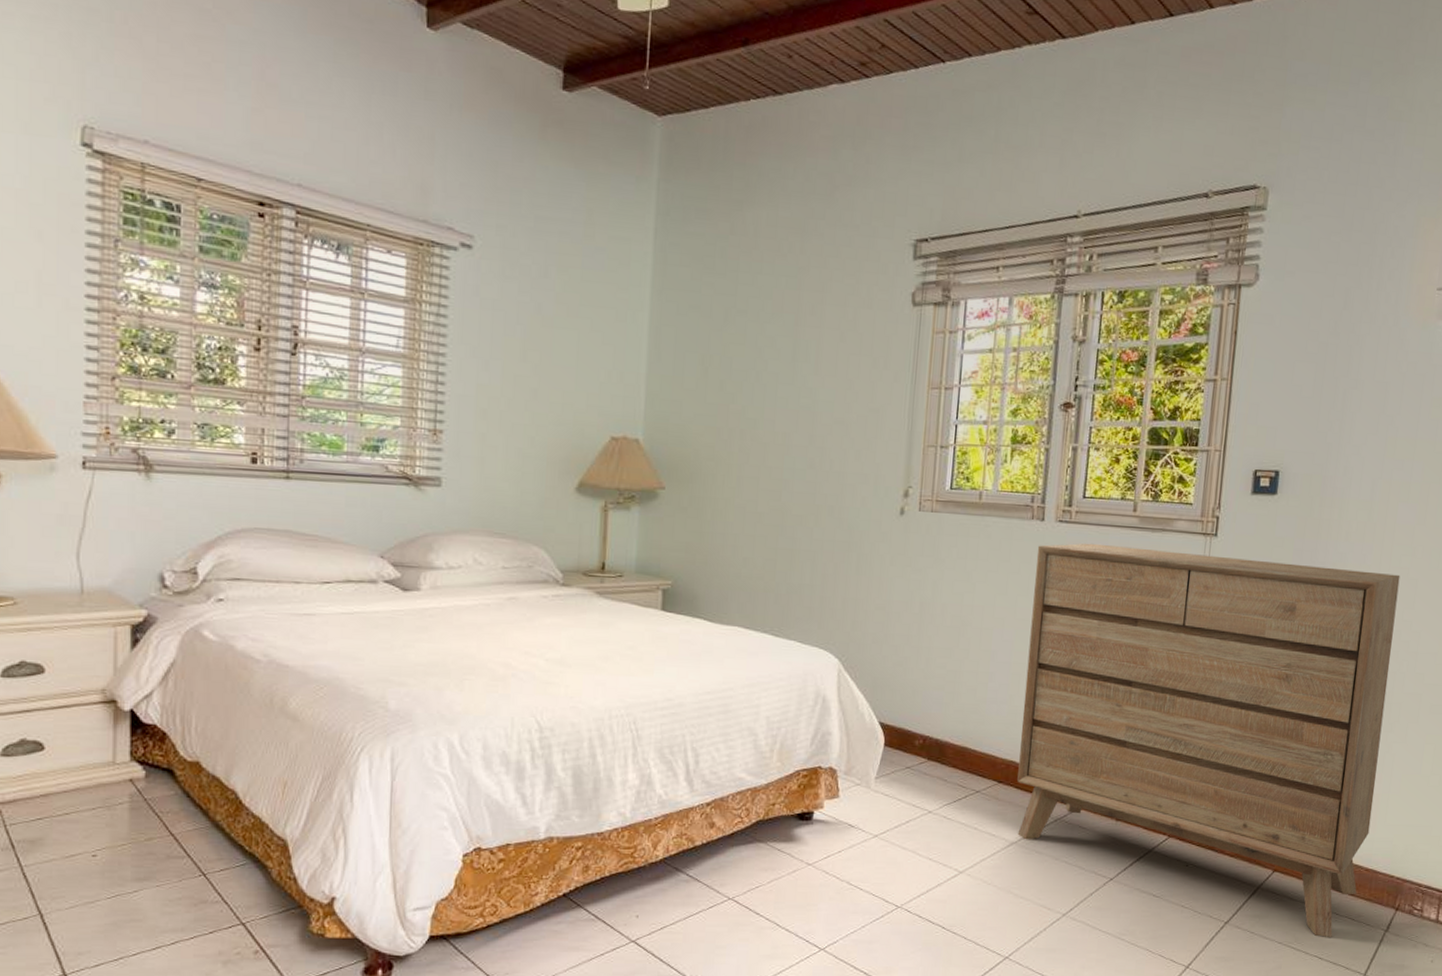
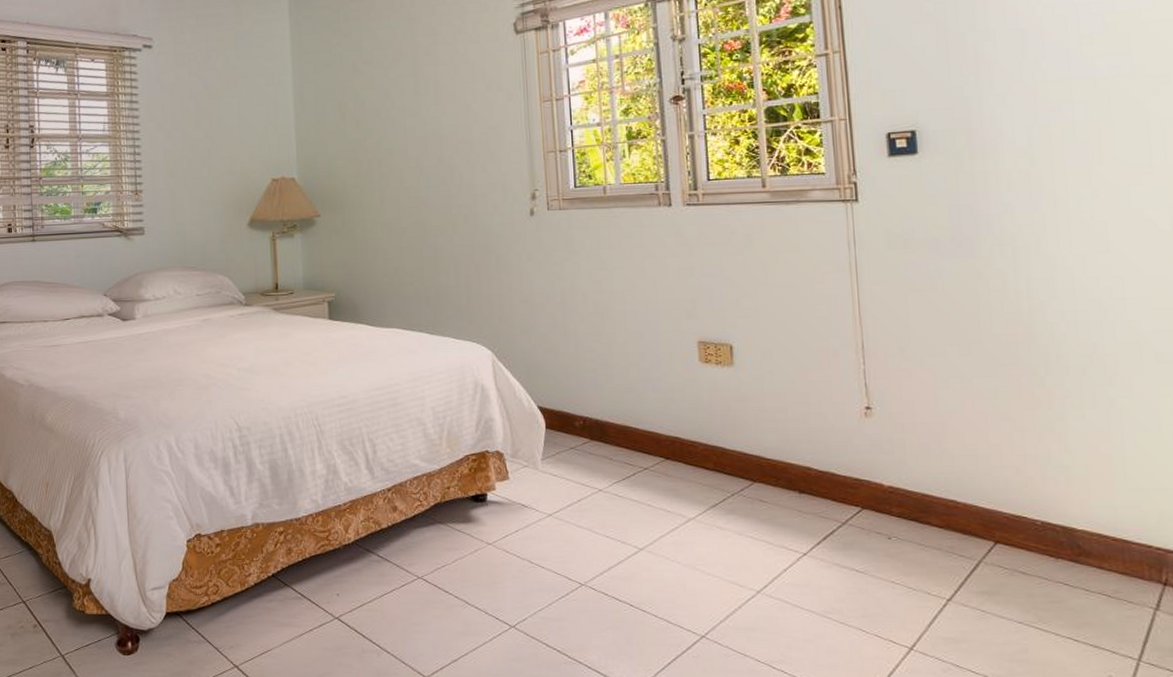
dresser: present [1017,543,1400,937] -> none [669,219,1108,616]

